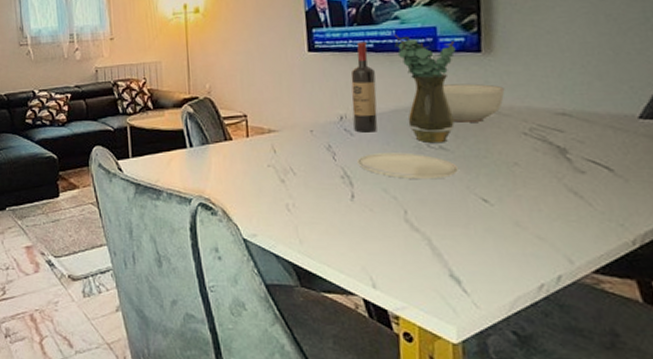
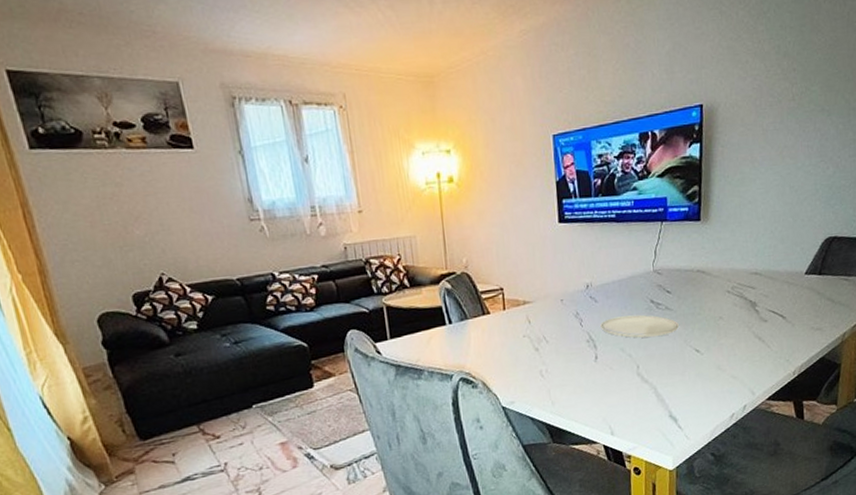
wine bottle: present [350,42,378,133] -> none [595,212,618,299]
vase: present [394,33,456,143] -> none [632,204,681,305]
bowl: present [443,83,505,123] -> none [670,249,716,285]

